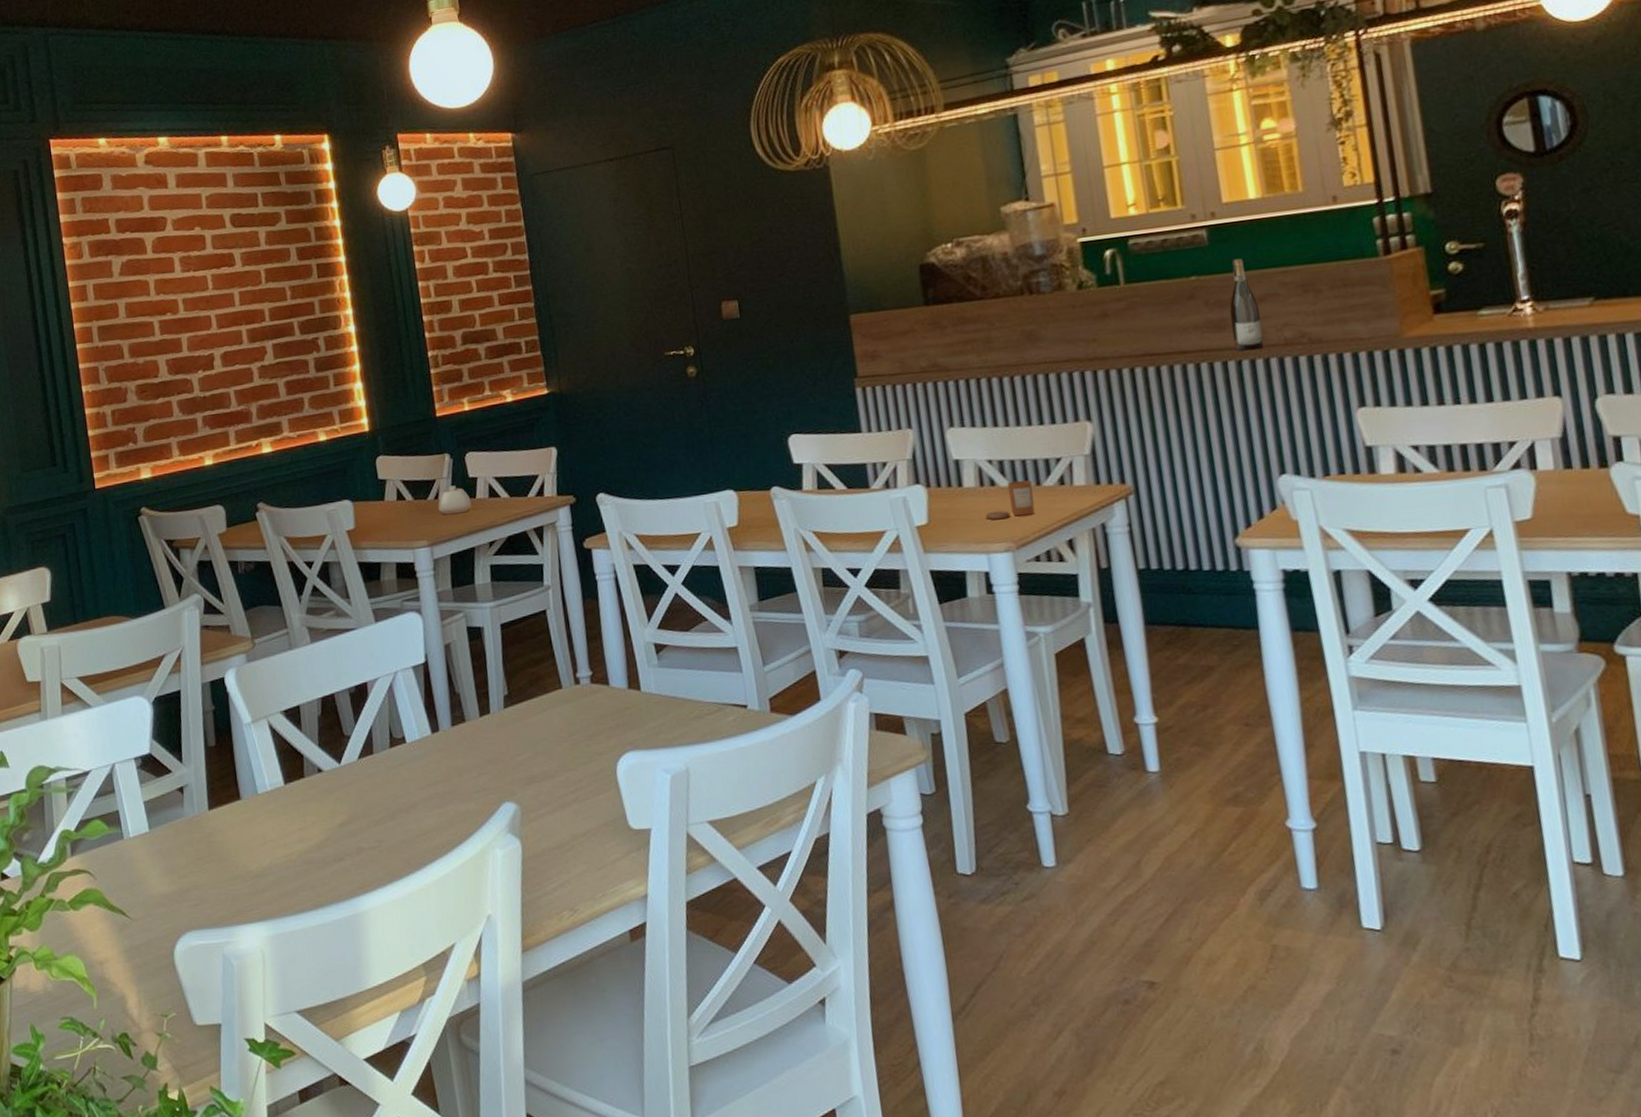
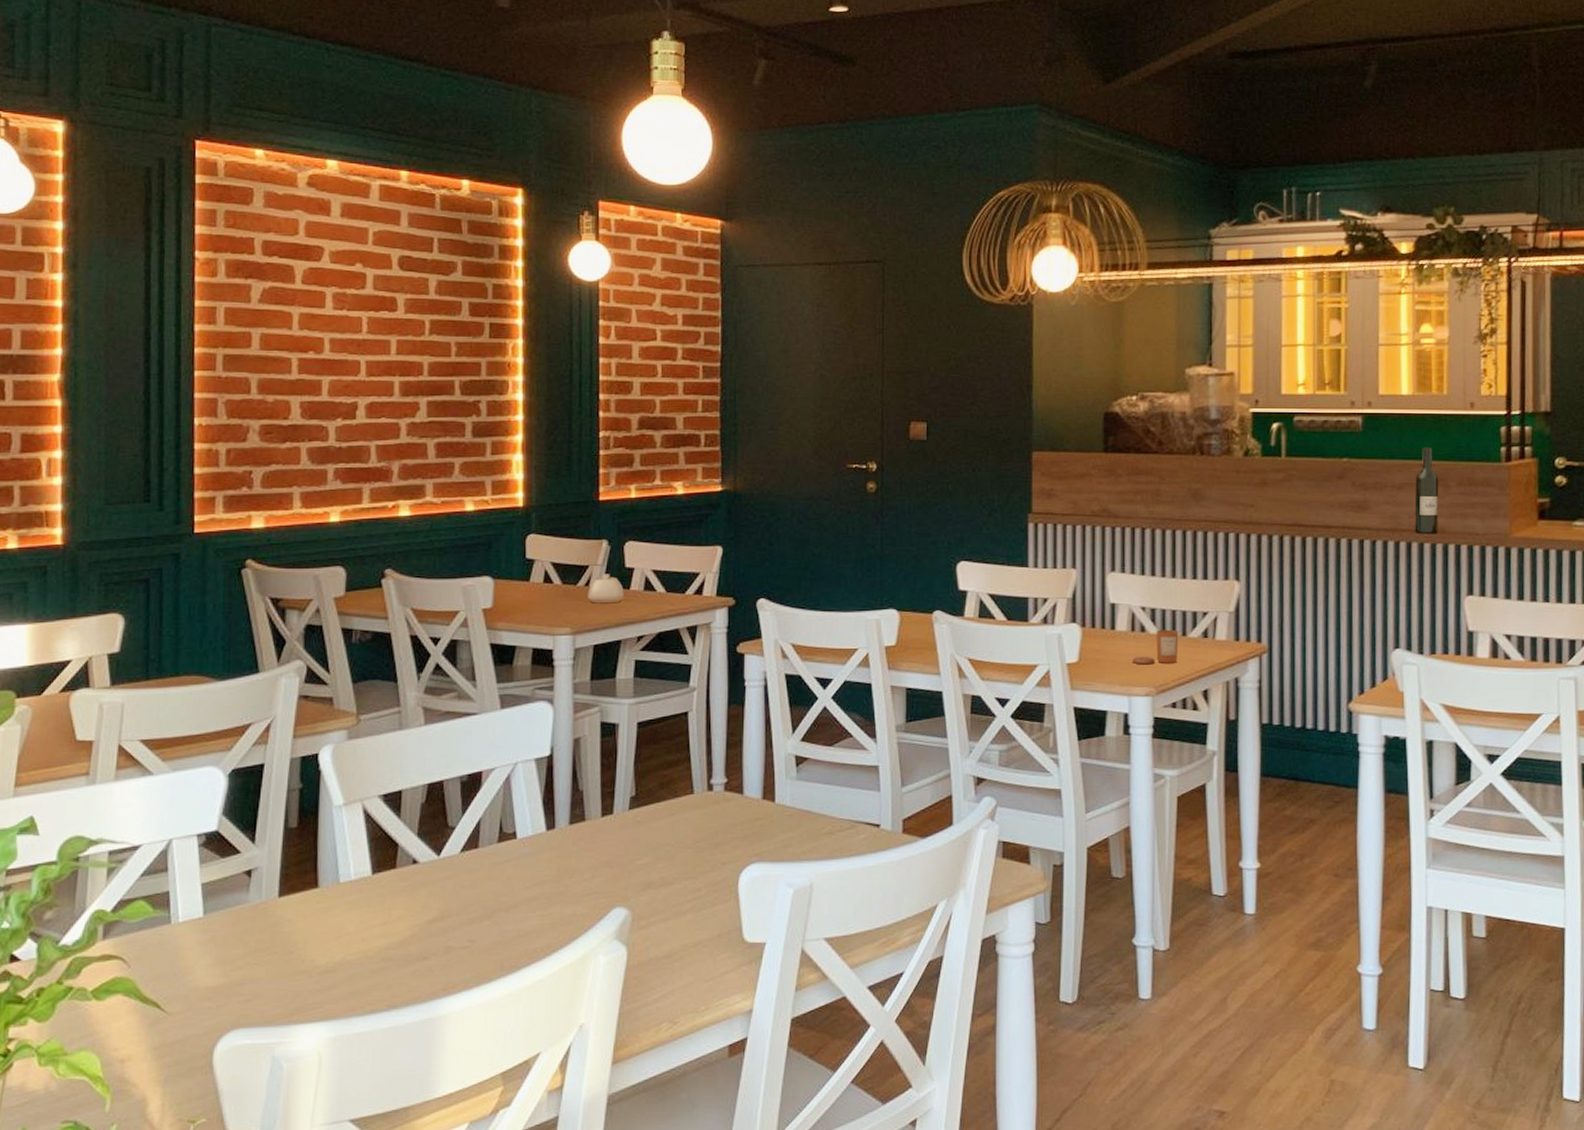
wine bottle: present [1229,258,1264,352] -> none [1371,447,1397,533]
wine bottle: none [1278,251,1314,348] -> present [1414,447,1439,534]

